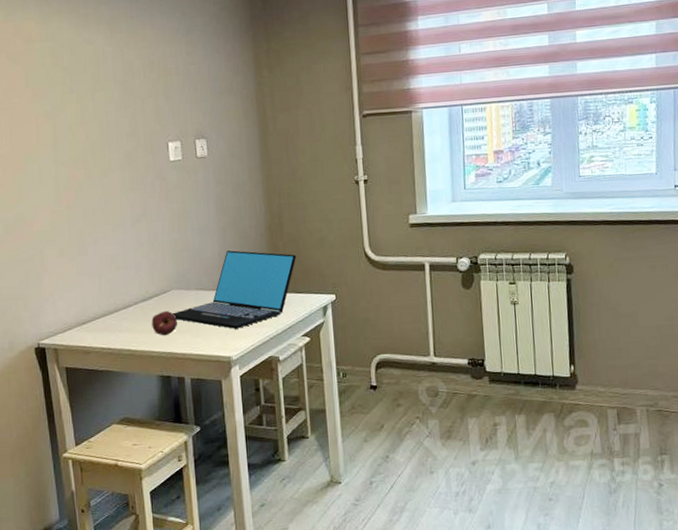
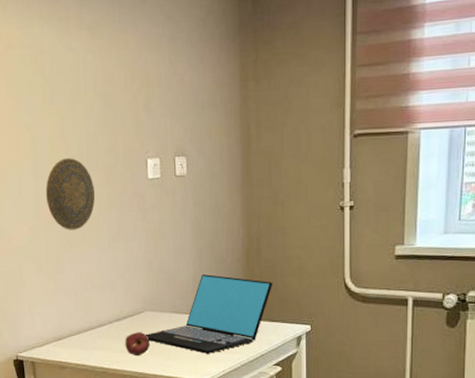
decorative plate: none [66,144,118,214] -> present [45,158,96,230]

